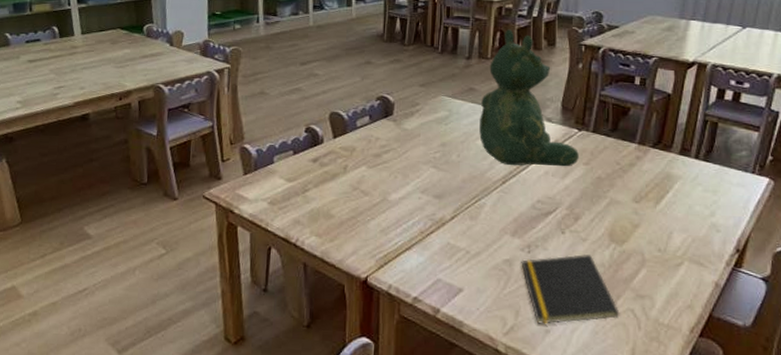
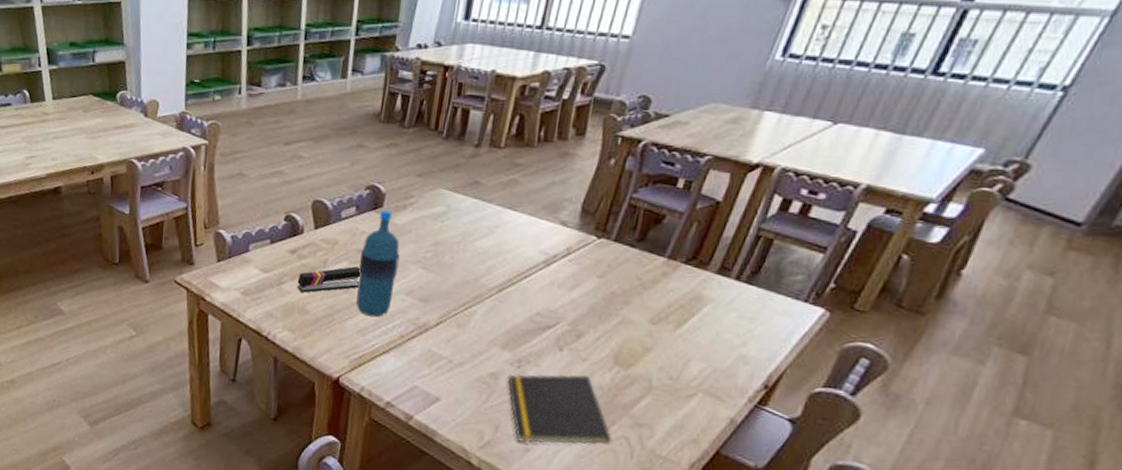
stapler: none [321,170,379,198] -> present [297,266,361,293]
water bottle: none [377,118,412,217] -> present [356,210,400,318]
teddy bear: present [479,29,579,167] -> none [479,113,594,279]

